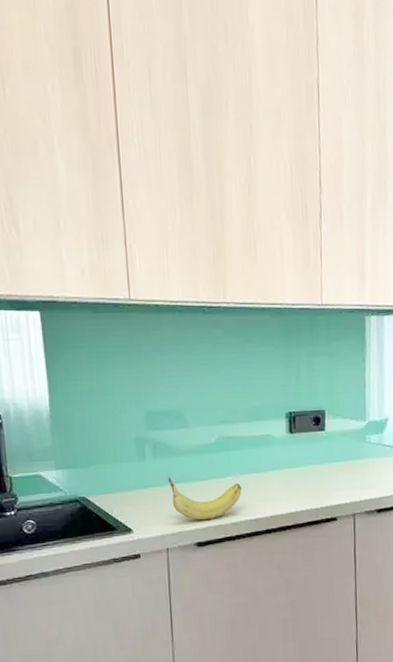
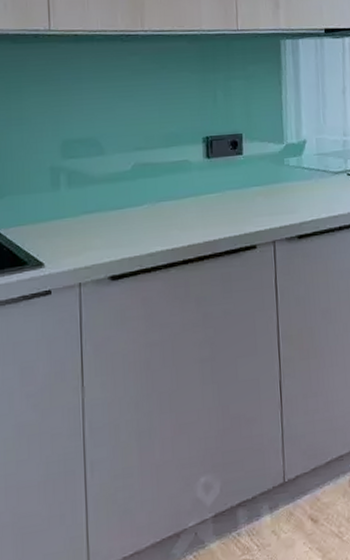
fruit: present [167,475,242,521] -> none [82,205,158,252]

